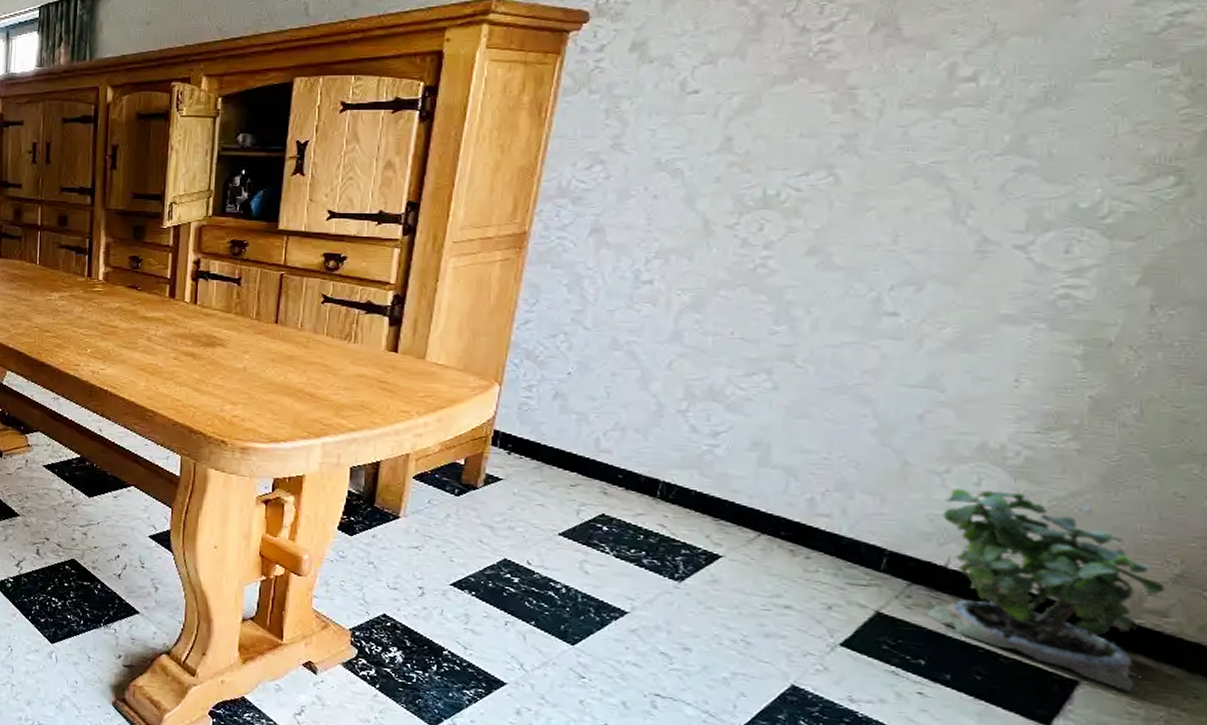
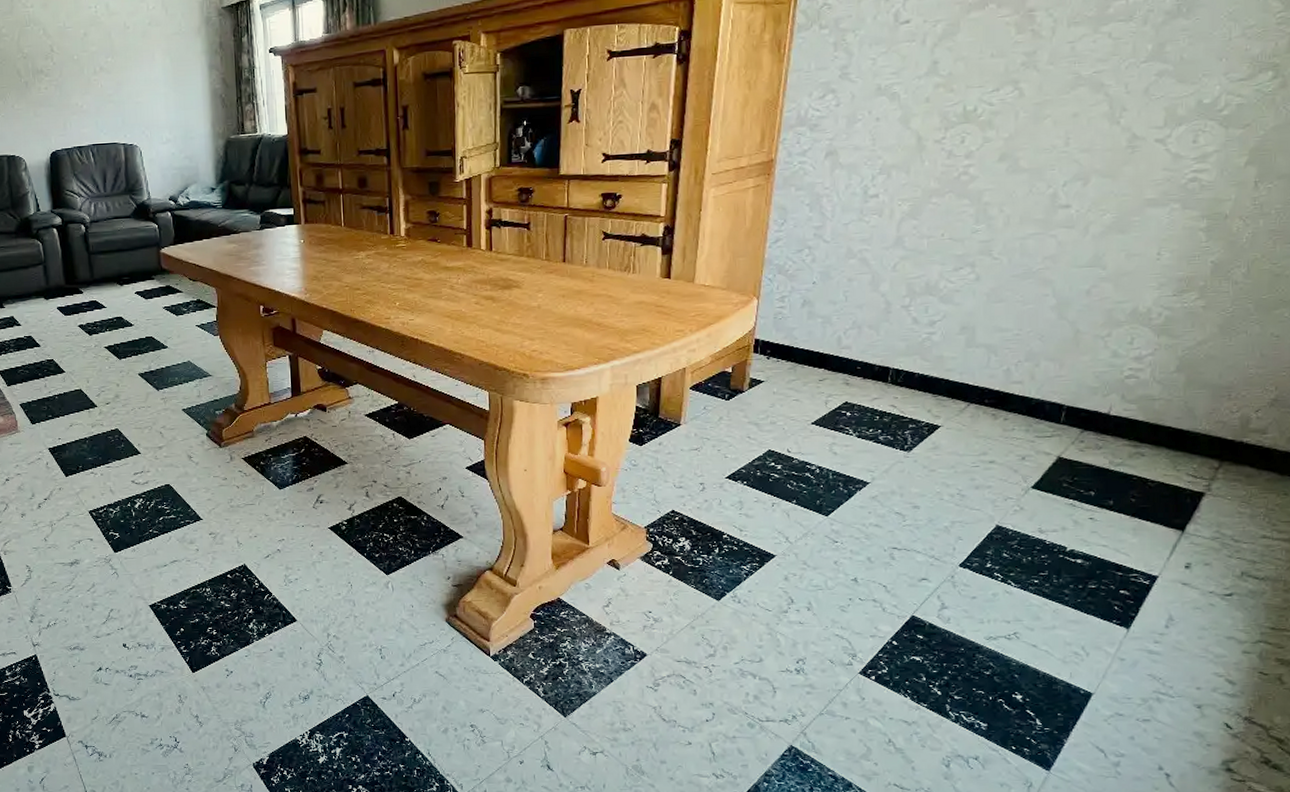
potted plant: present [927,488,1165,693] -> none [1095,346,1265,497]

